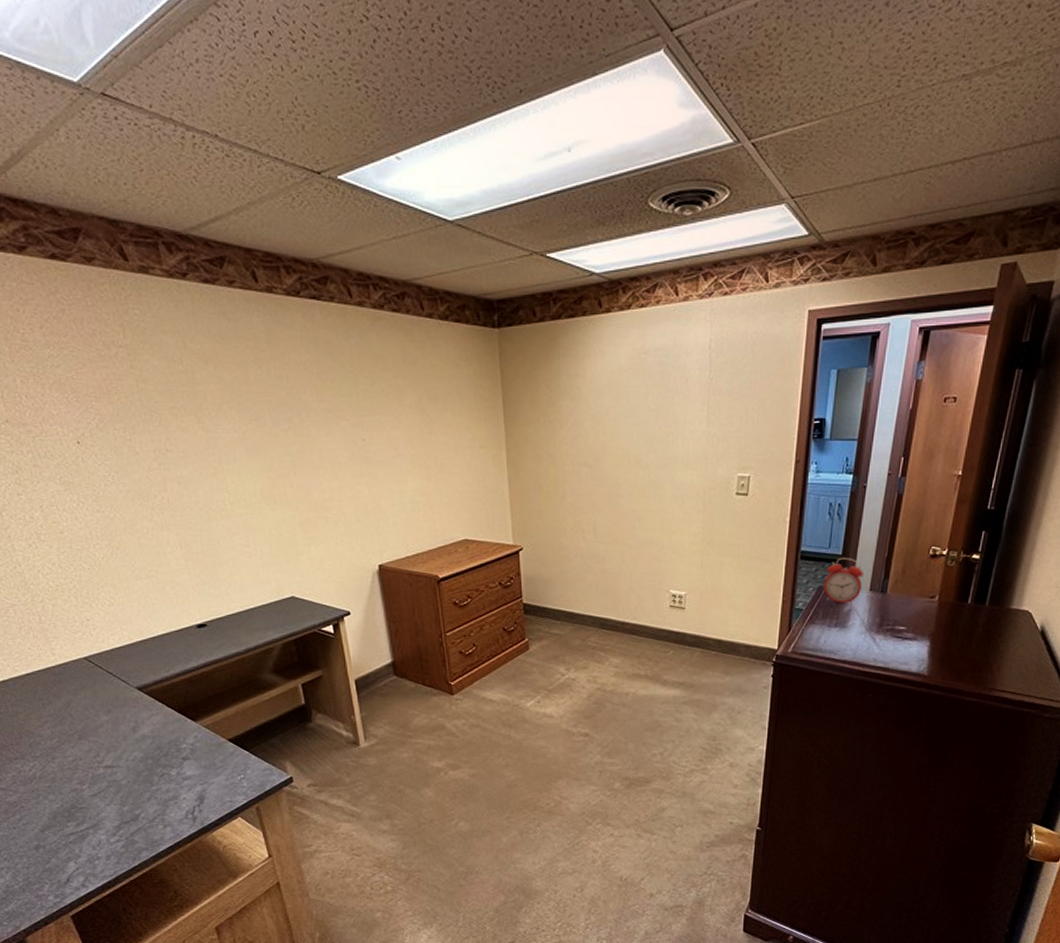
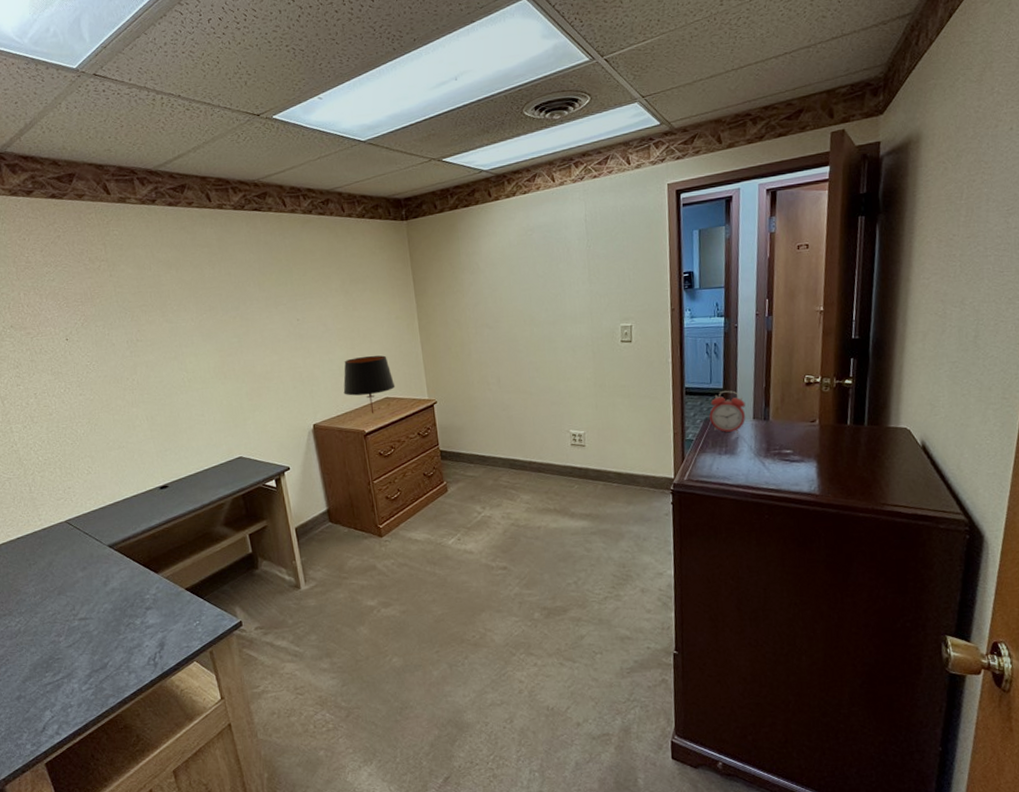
table lamp: none [415,489,476,557] -> present [343,355,396,414]

